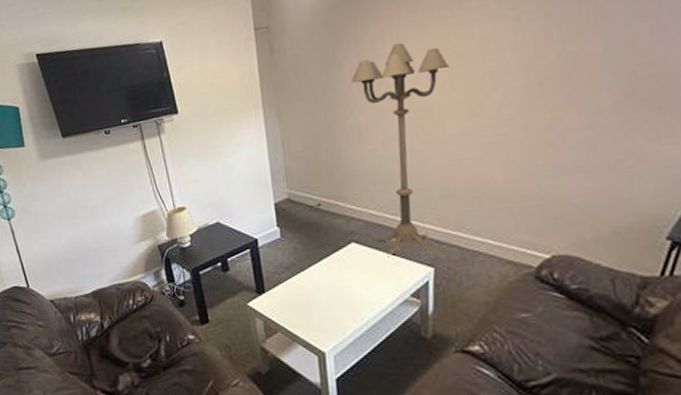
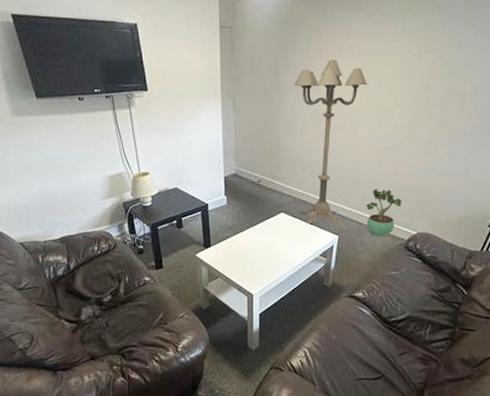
potted plant: none [469,199,521,266] -> present [366,189,402,237]

